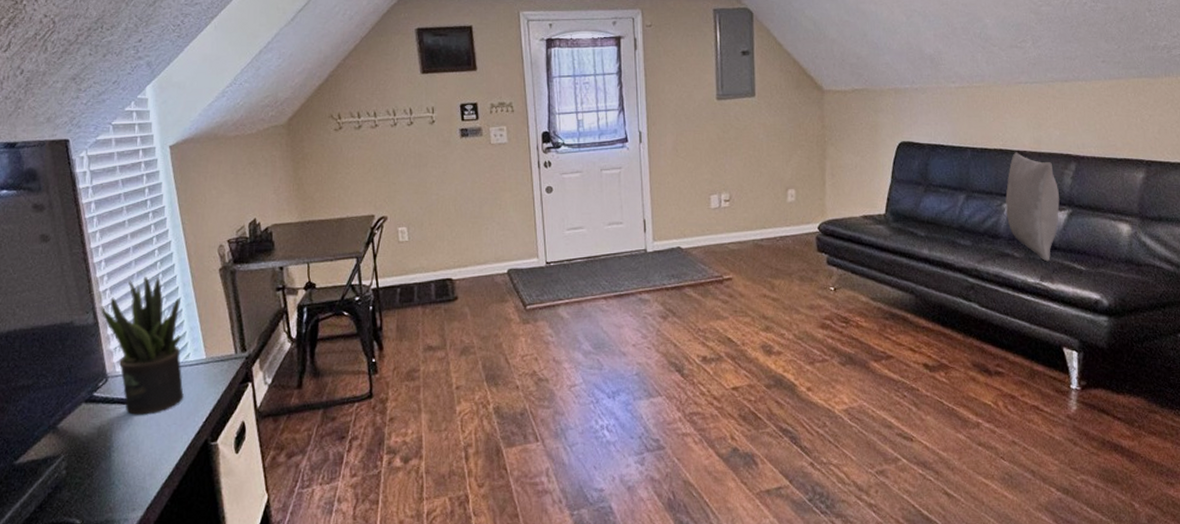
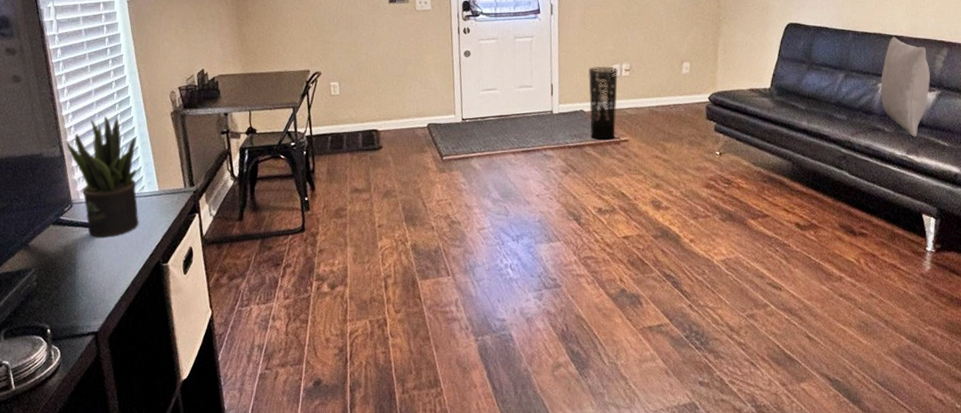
umbrella stand: none [683,198,718,279] -> present [588,67,618,140]

